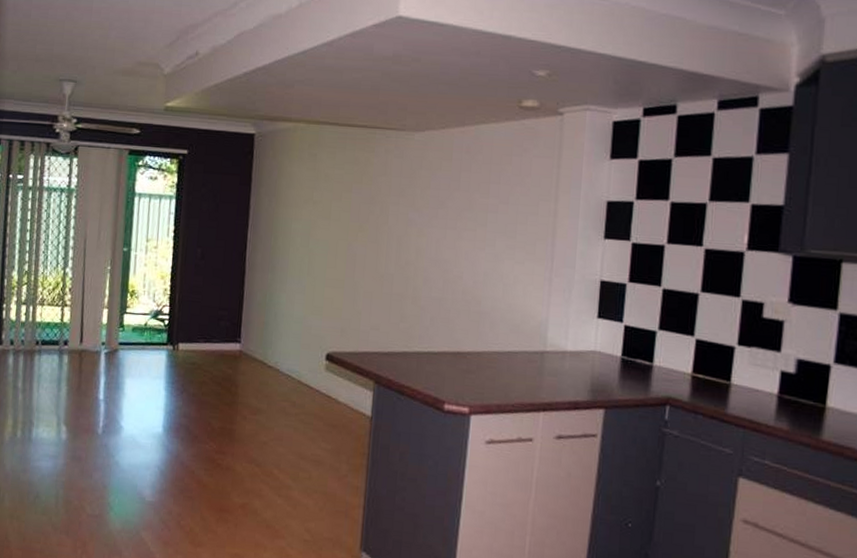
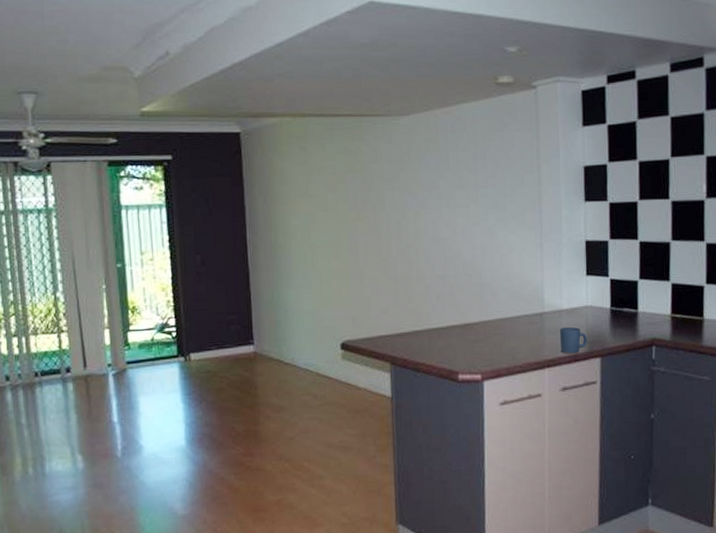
mug: none [560,370,592,402] -> present [559,327,588,355]

